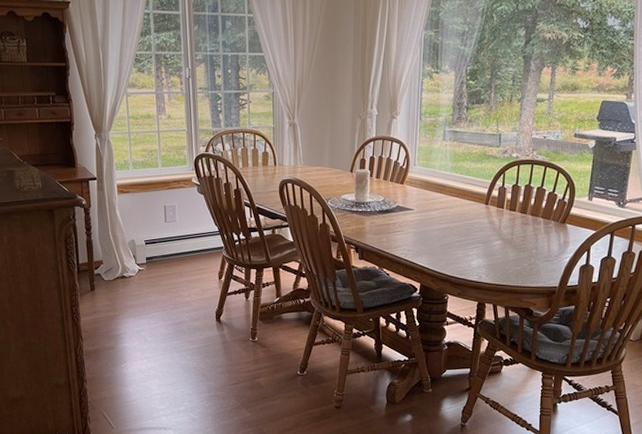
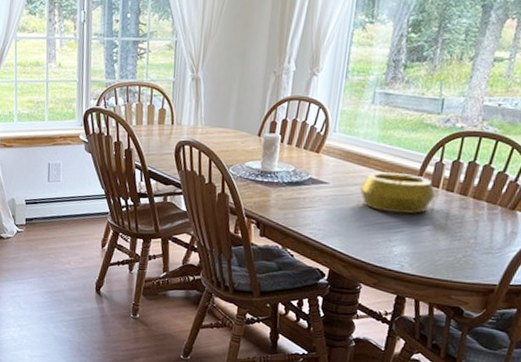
decorative bowl: none [440,197,501,232] -> present [360,171,435,214]

